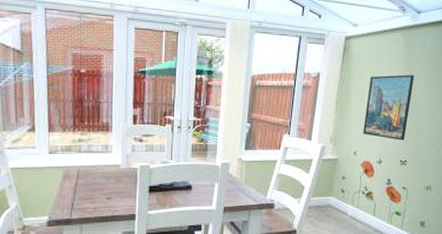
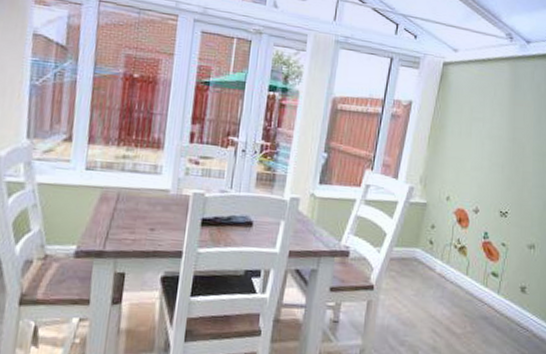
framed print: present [363,75,415,141] -> none [458,110,521,188]

